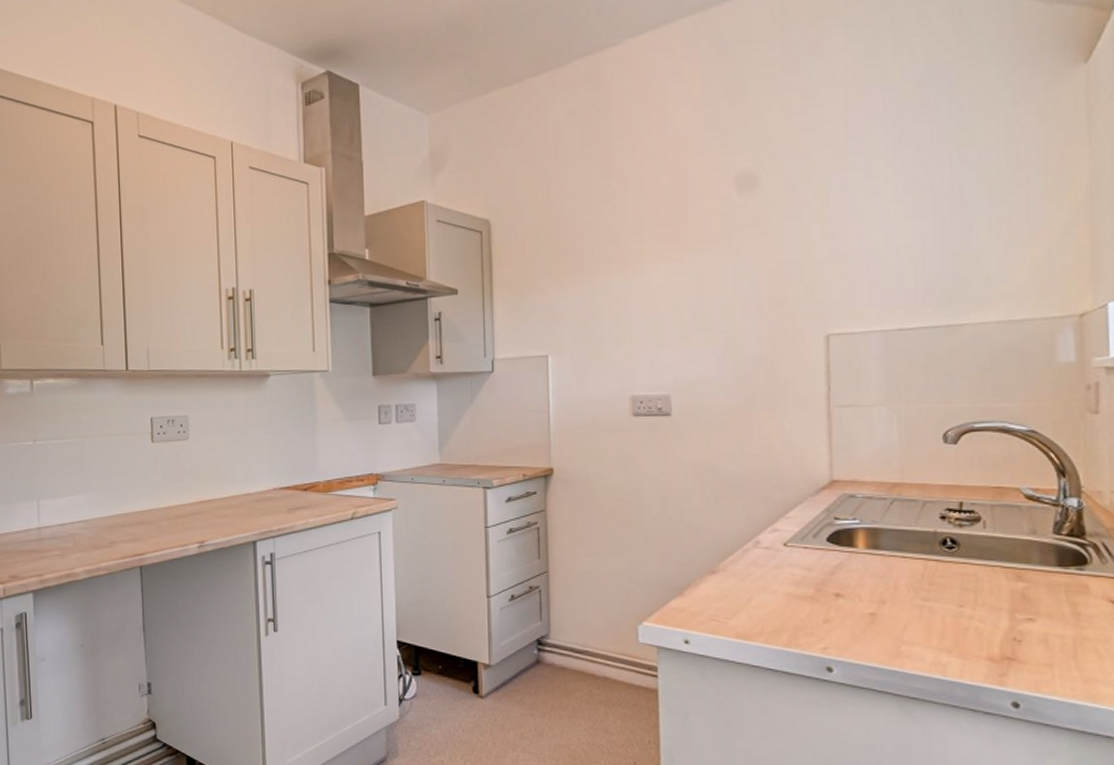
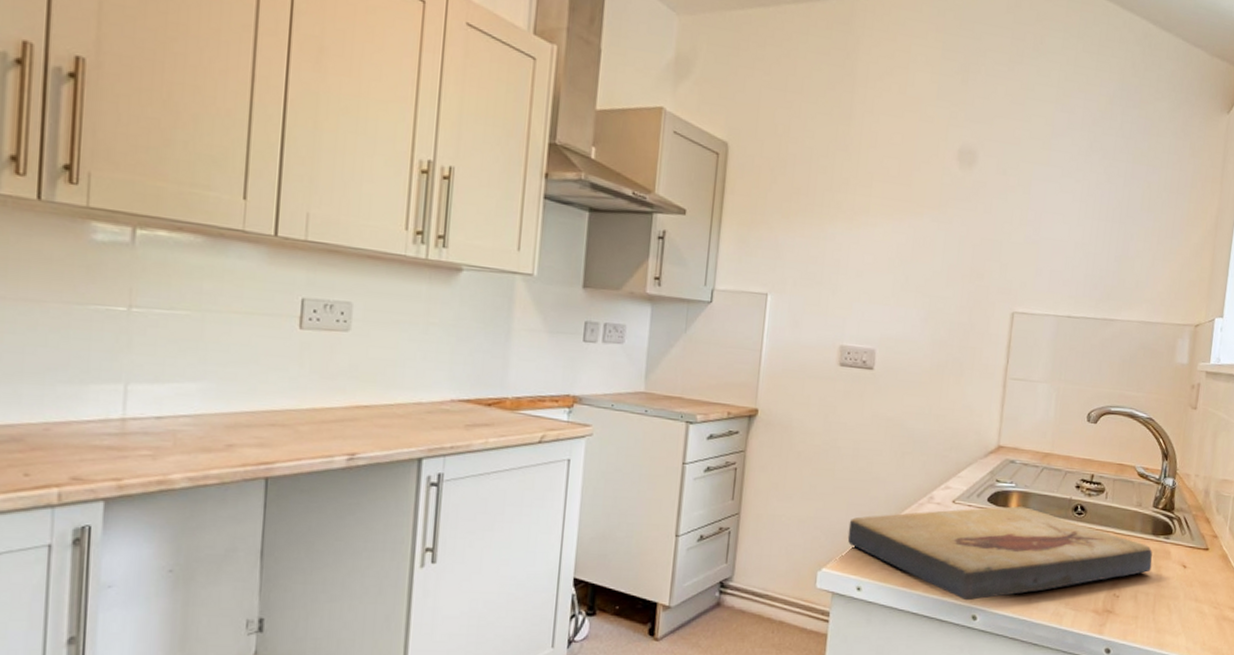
fish fossil: none [666,545,1064,651] -> present [847,506,1153,601]

